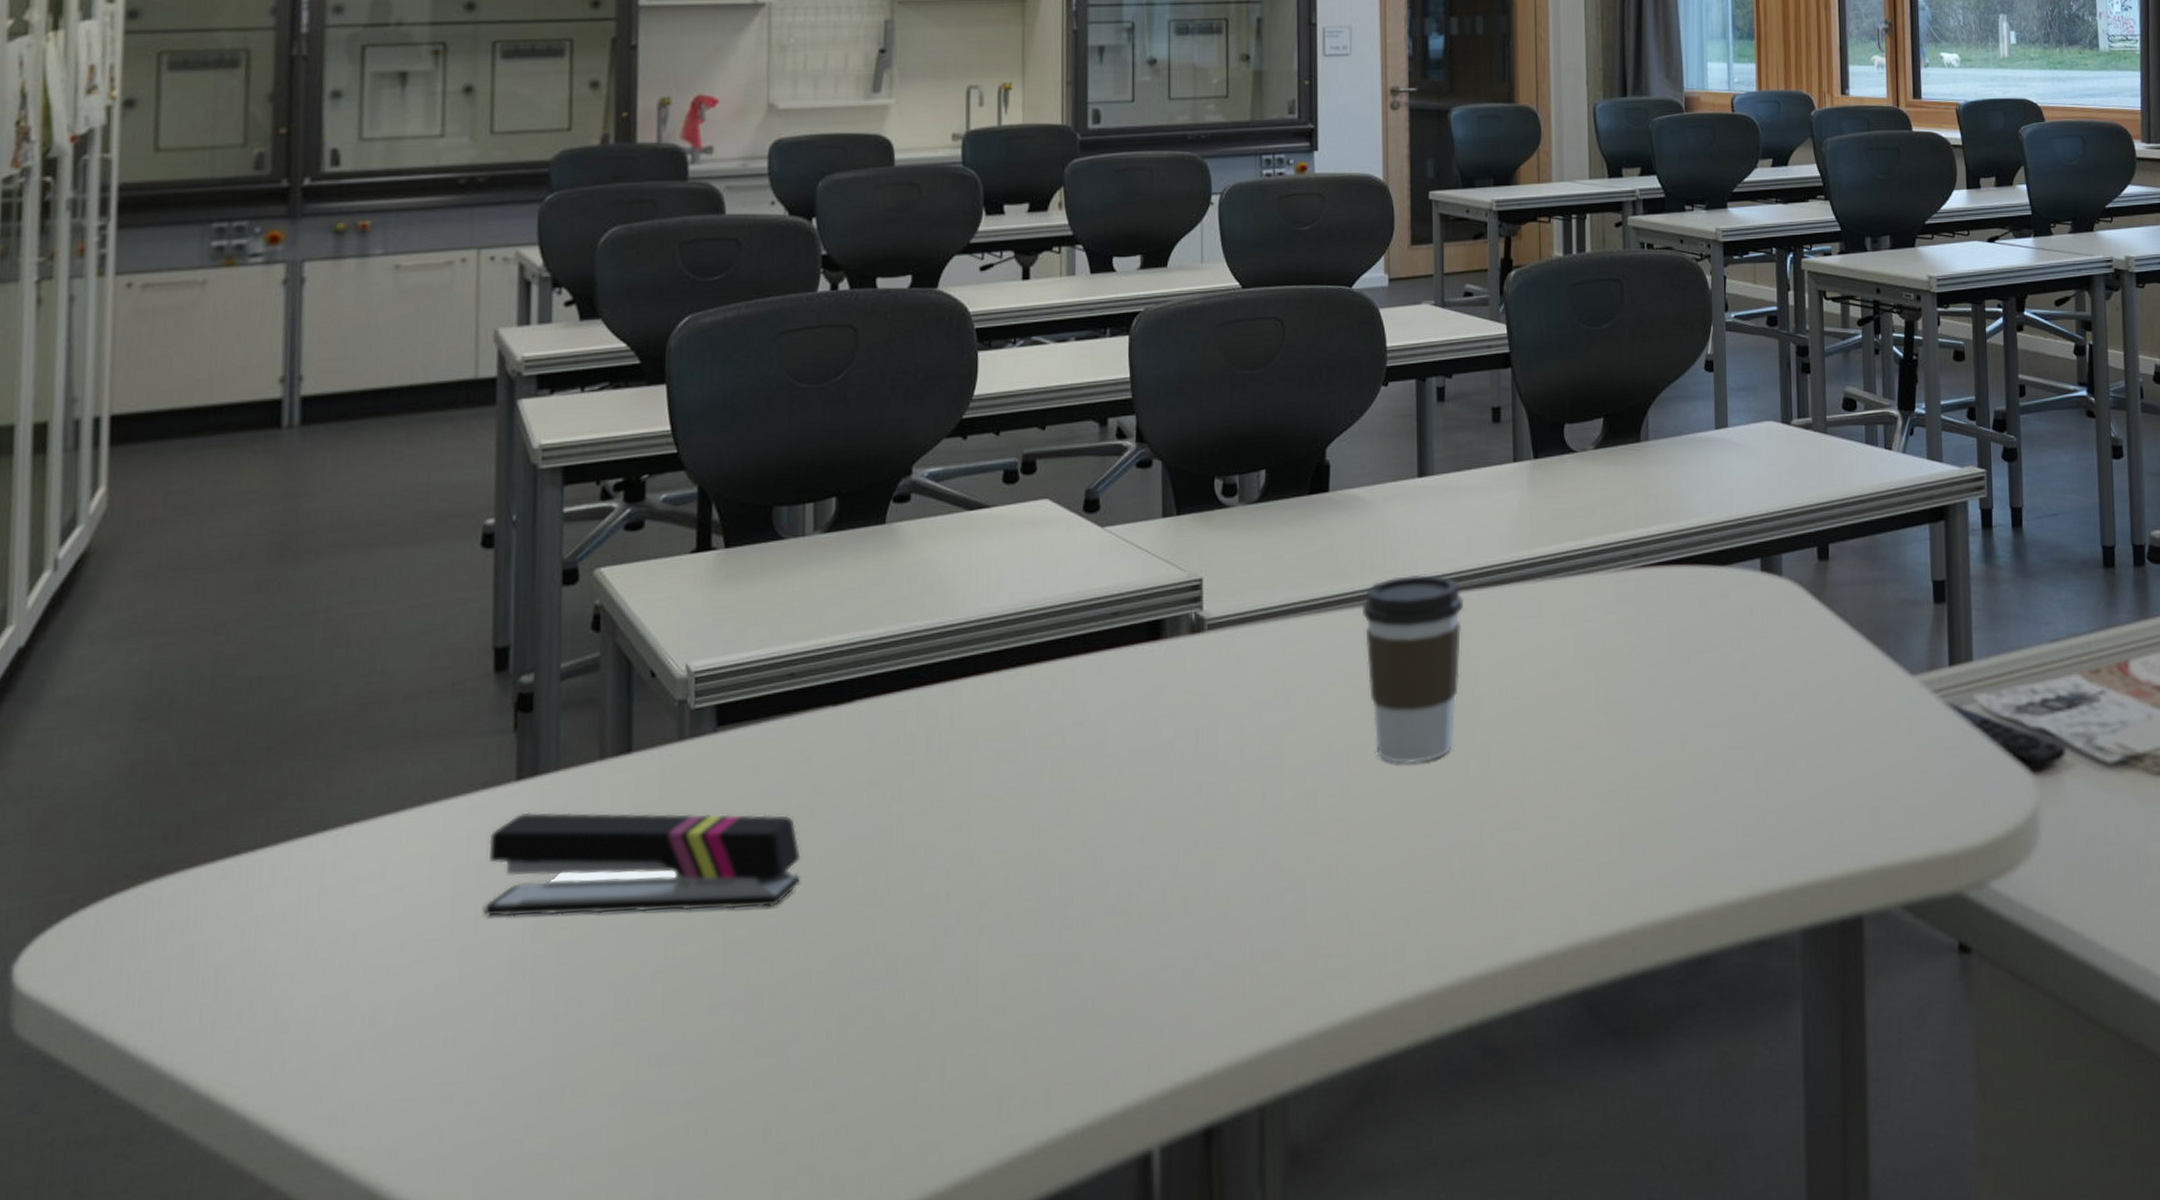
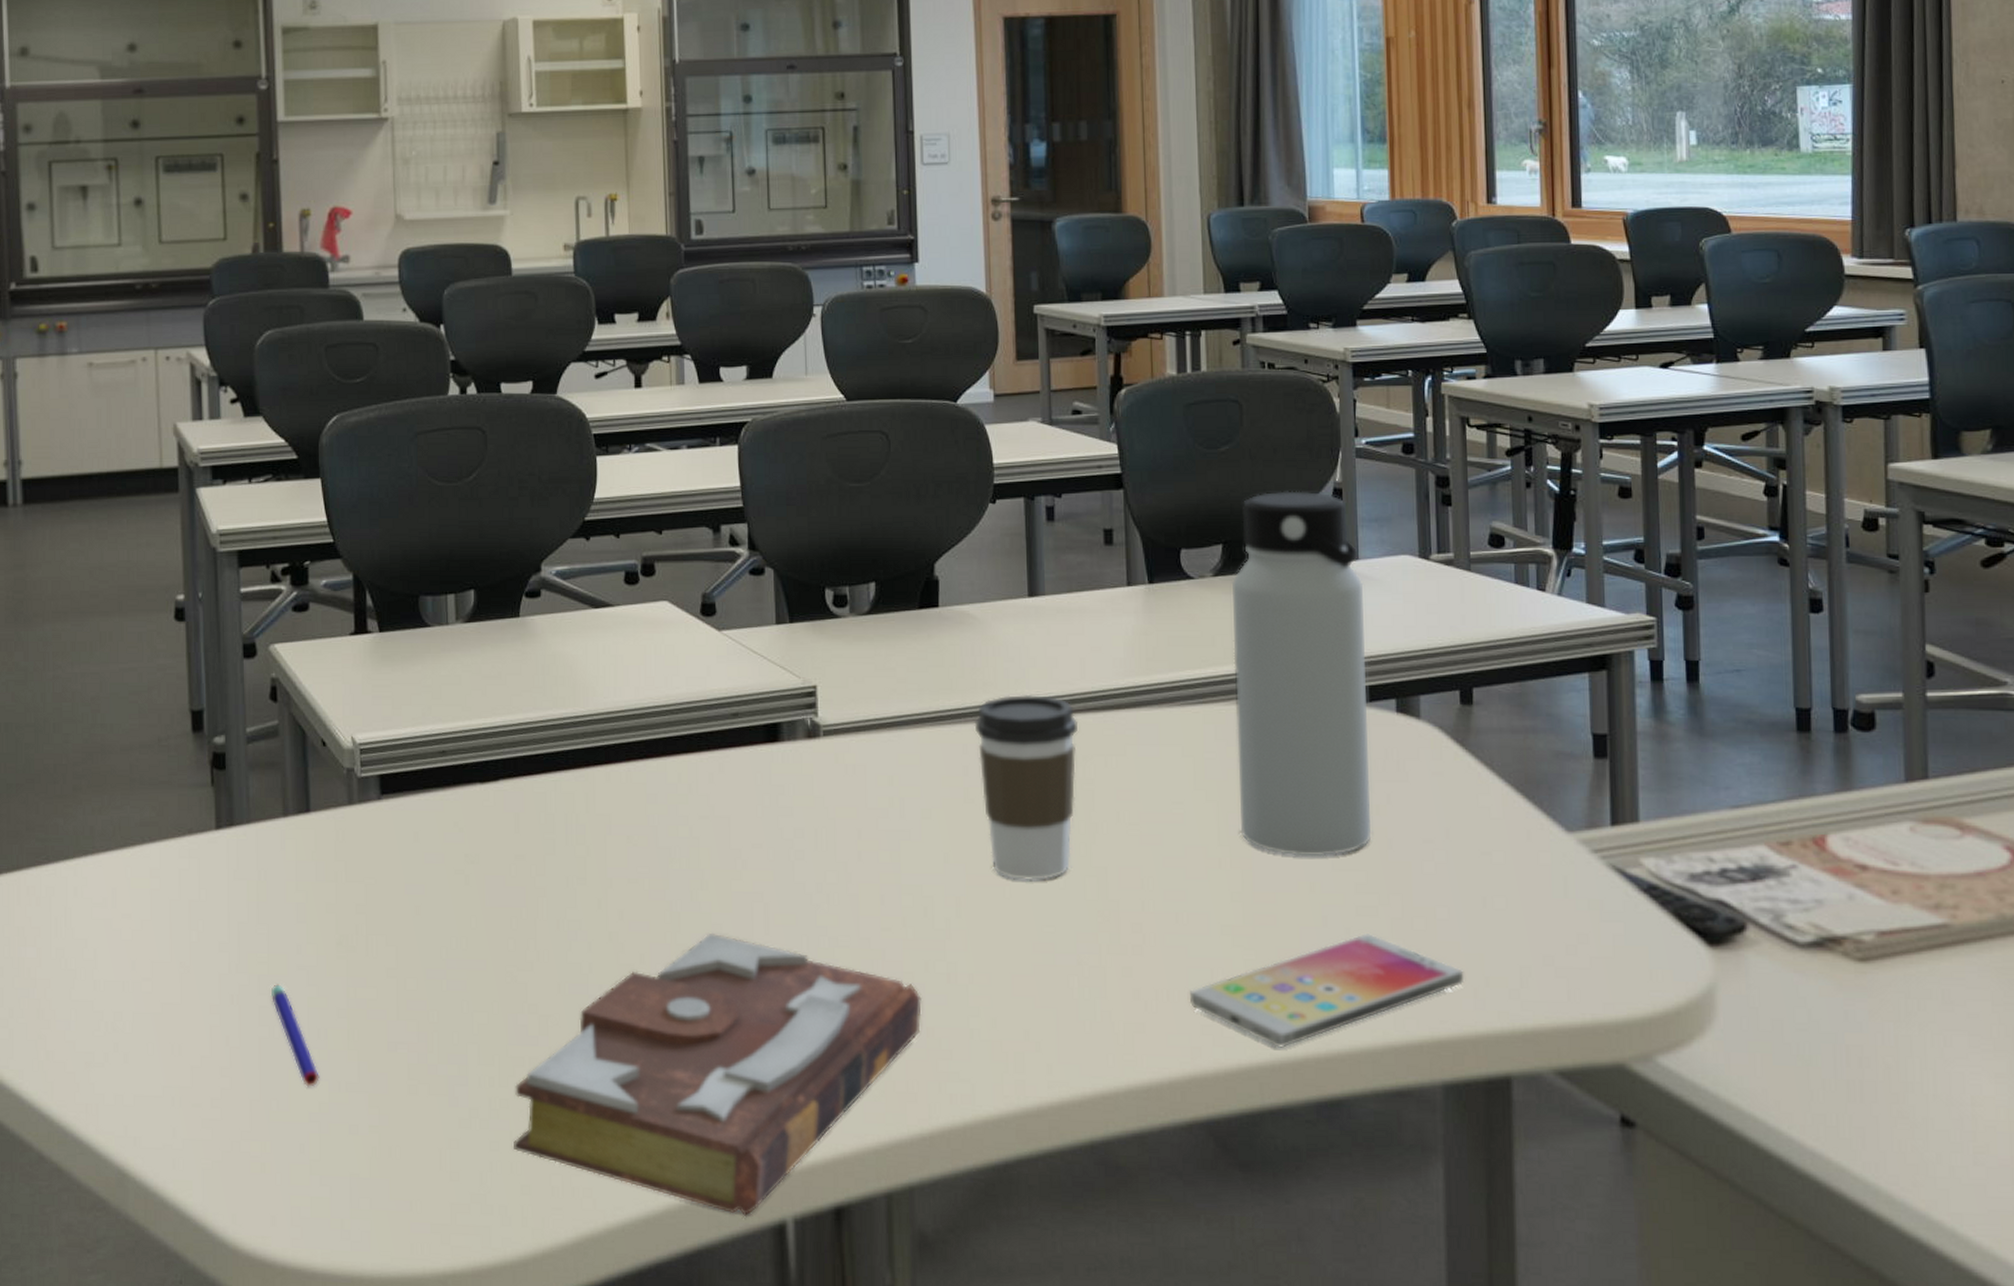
stapler: present [484,812,801,917] -> none [196,858,460,961]
pen: none [572,950,626,1066] -> present [271,984,320,1087]
book: none [851,846,1301,1151] -> present [514,932,922,1216]
smartphone: none [1566,787,1821,910] -> present [1189,932,1465,1048]
water bottle: none [1611,364,1738,718] -> present [1231,491,1372,857]

